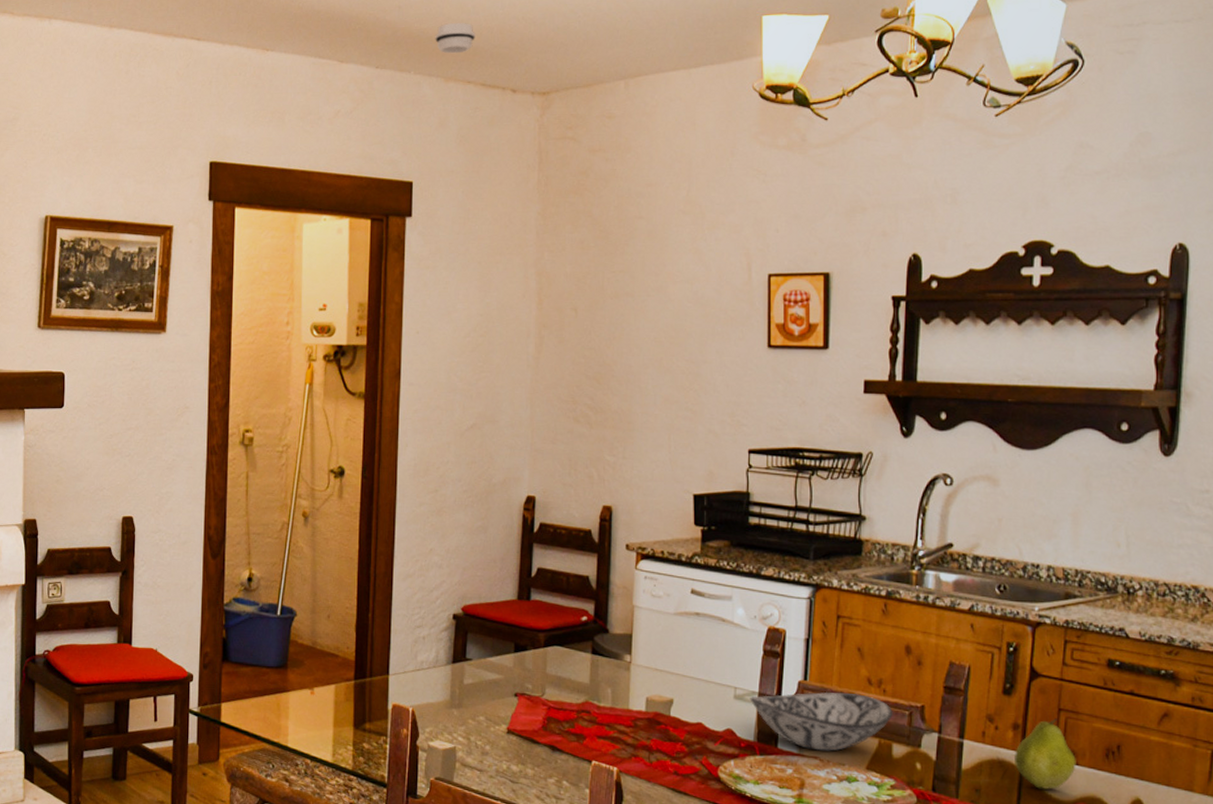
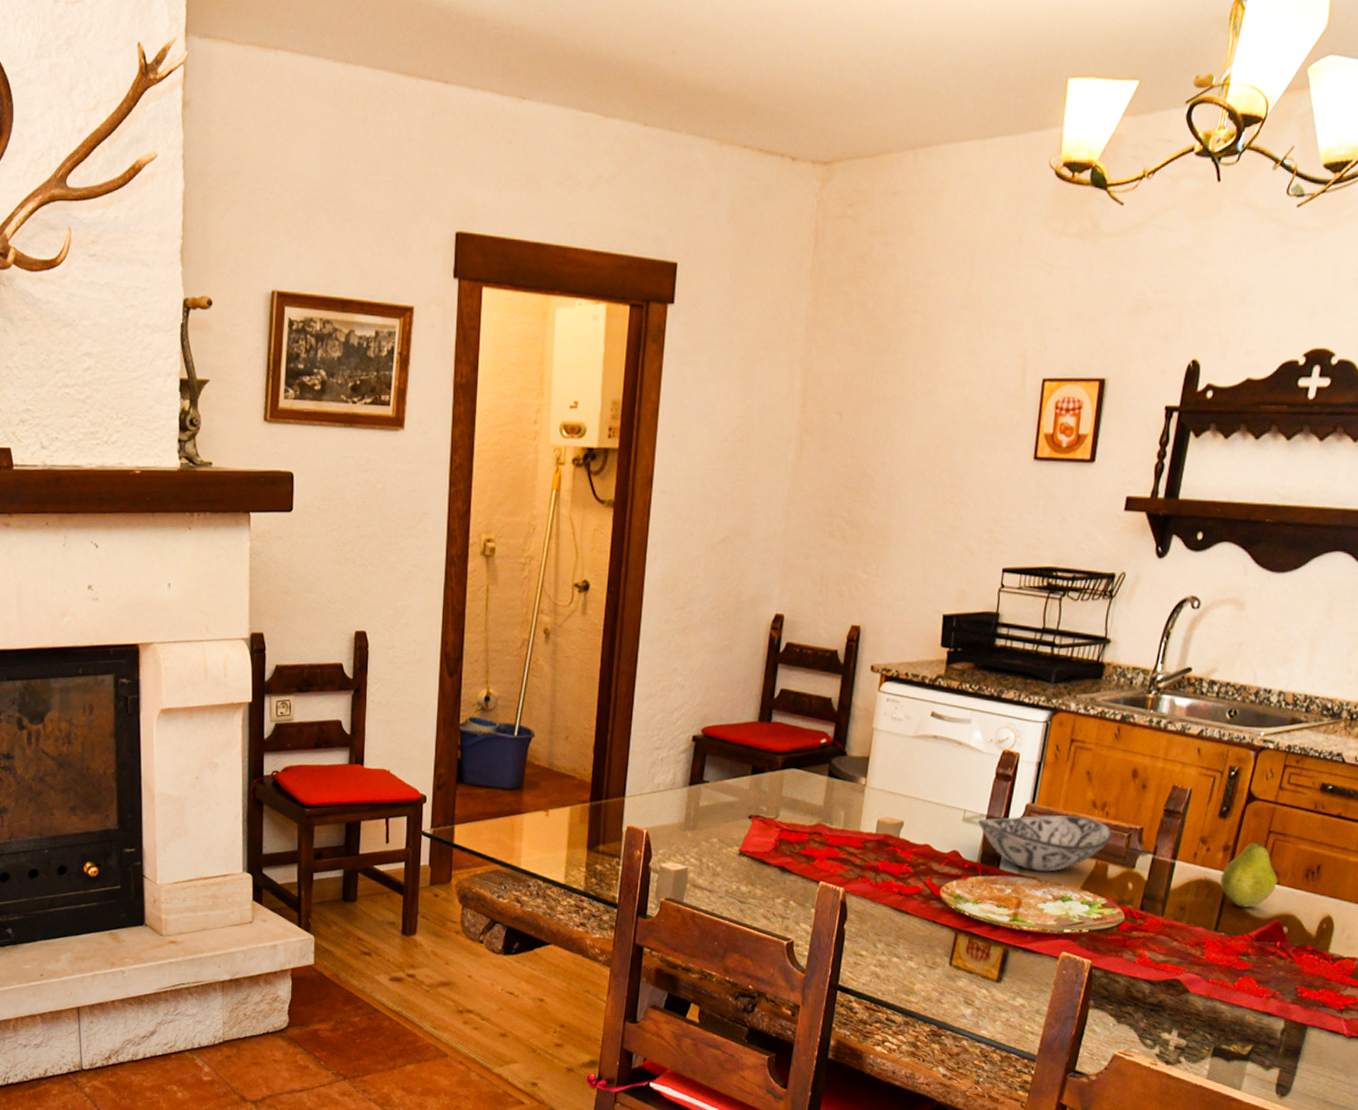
smoke detector: present [435,22,475,54] -> none [711,72,756,111]

